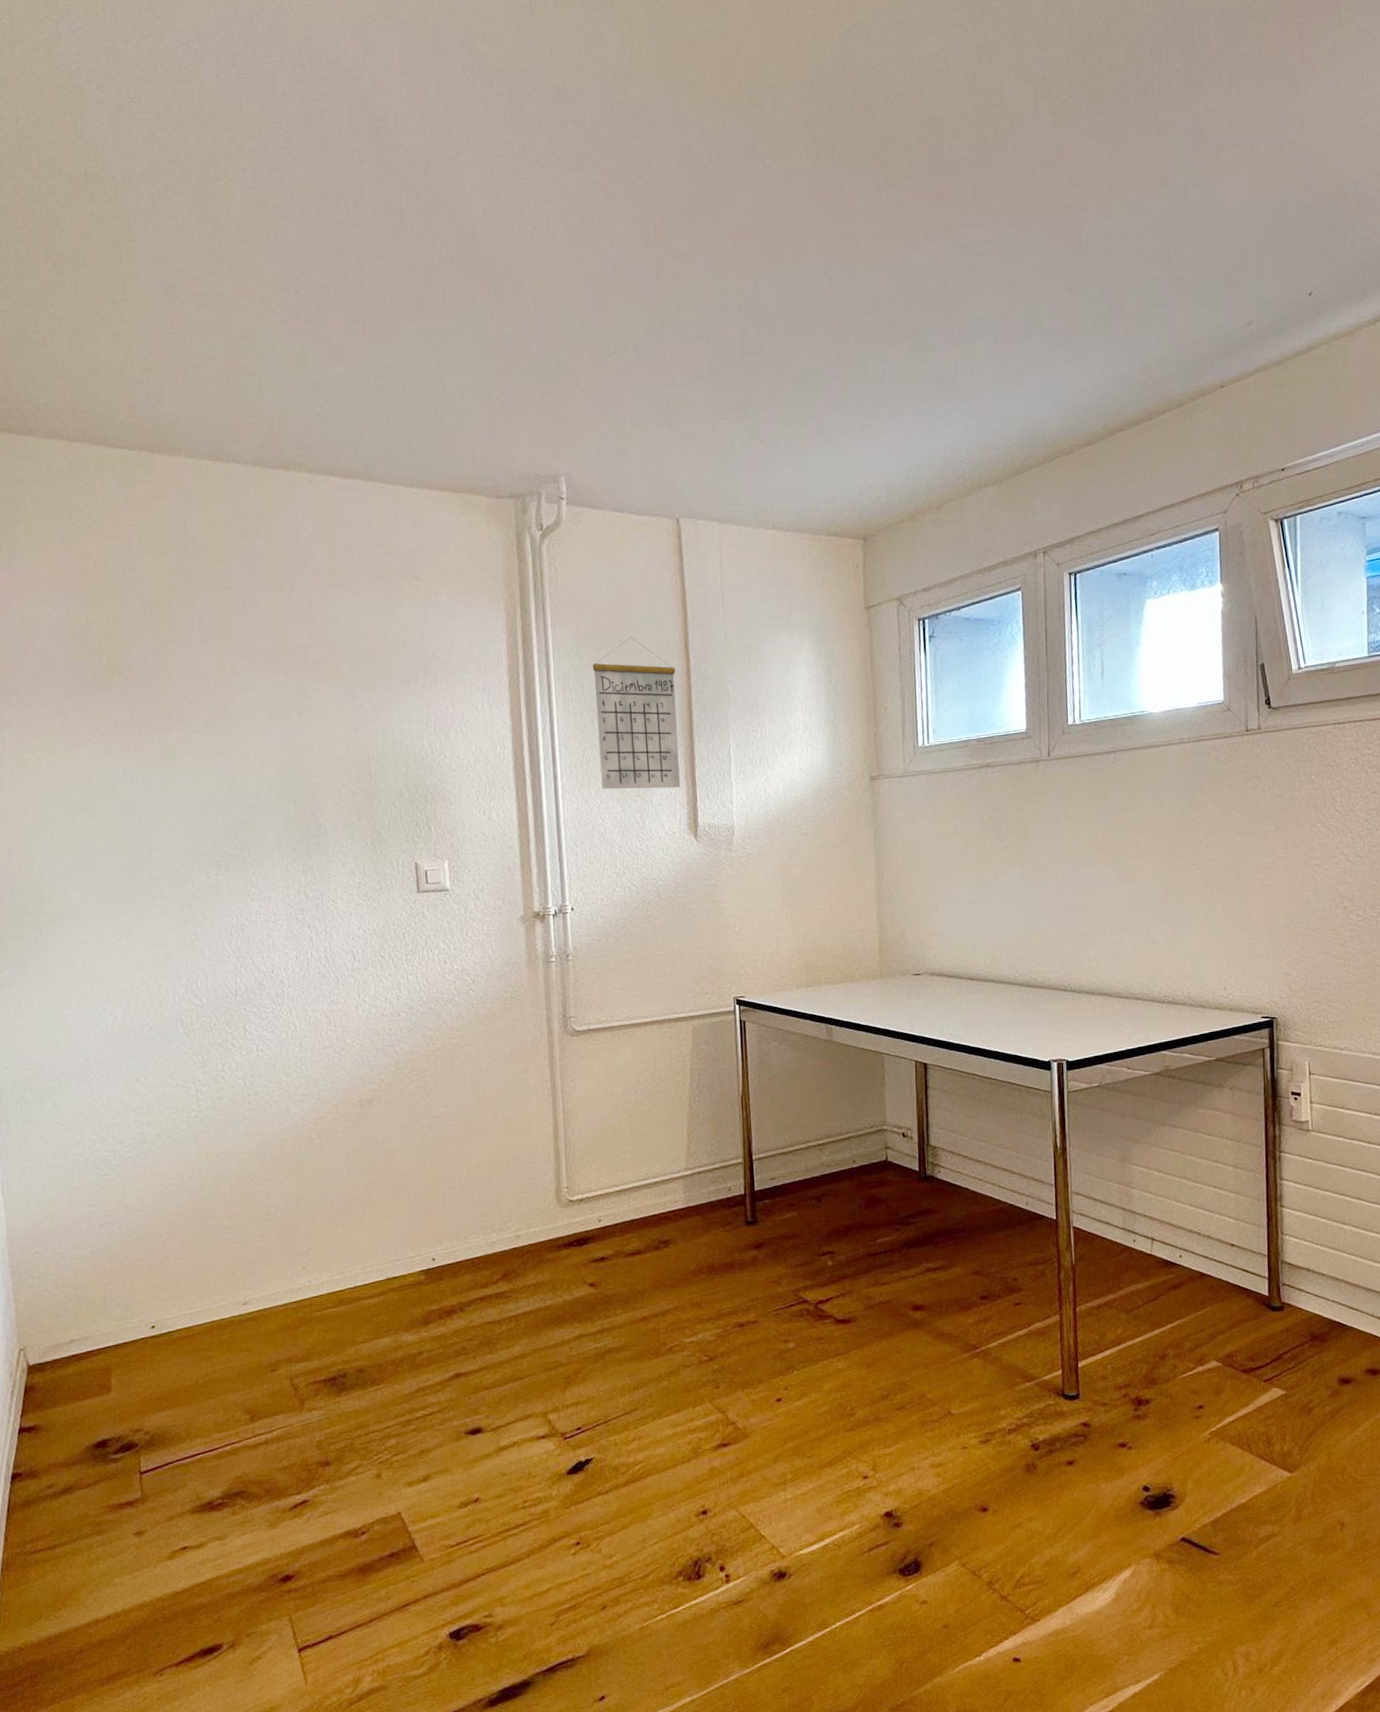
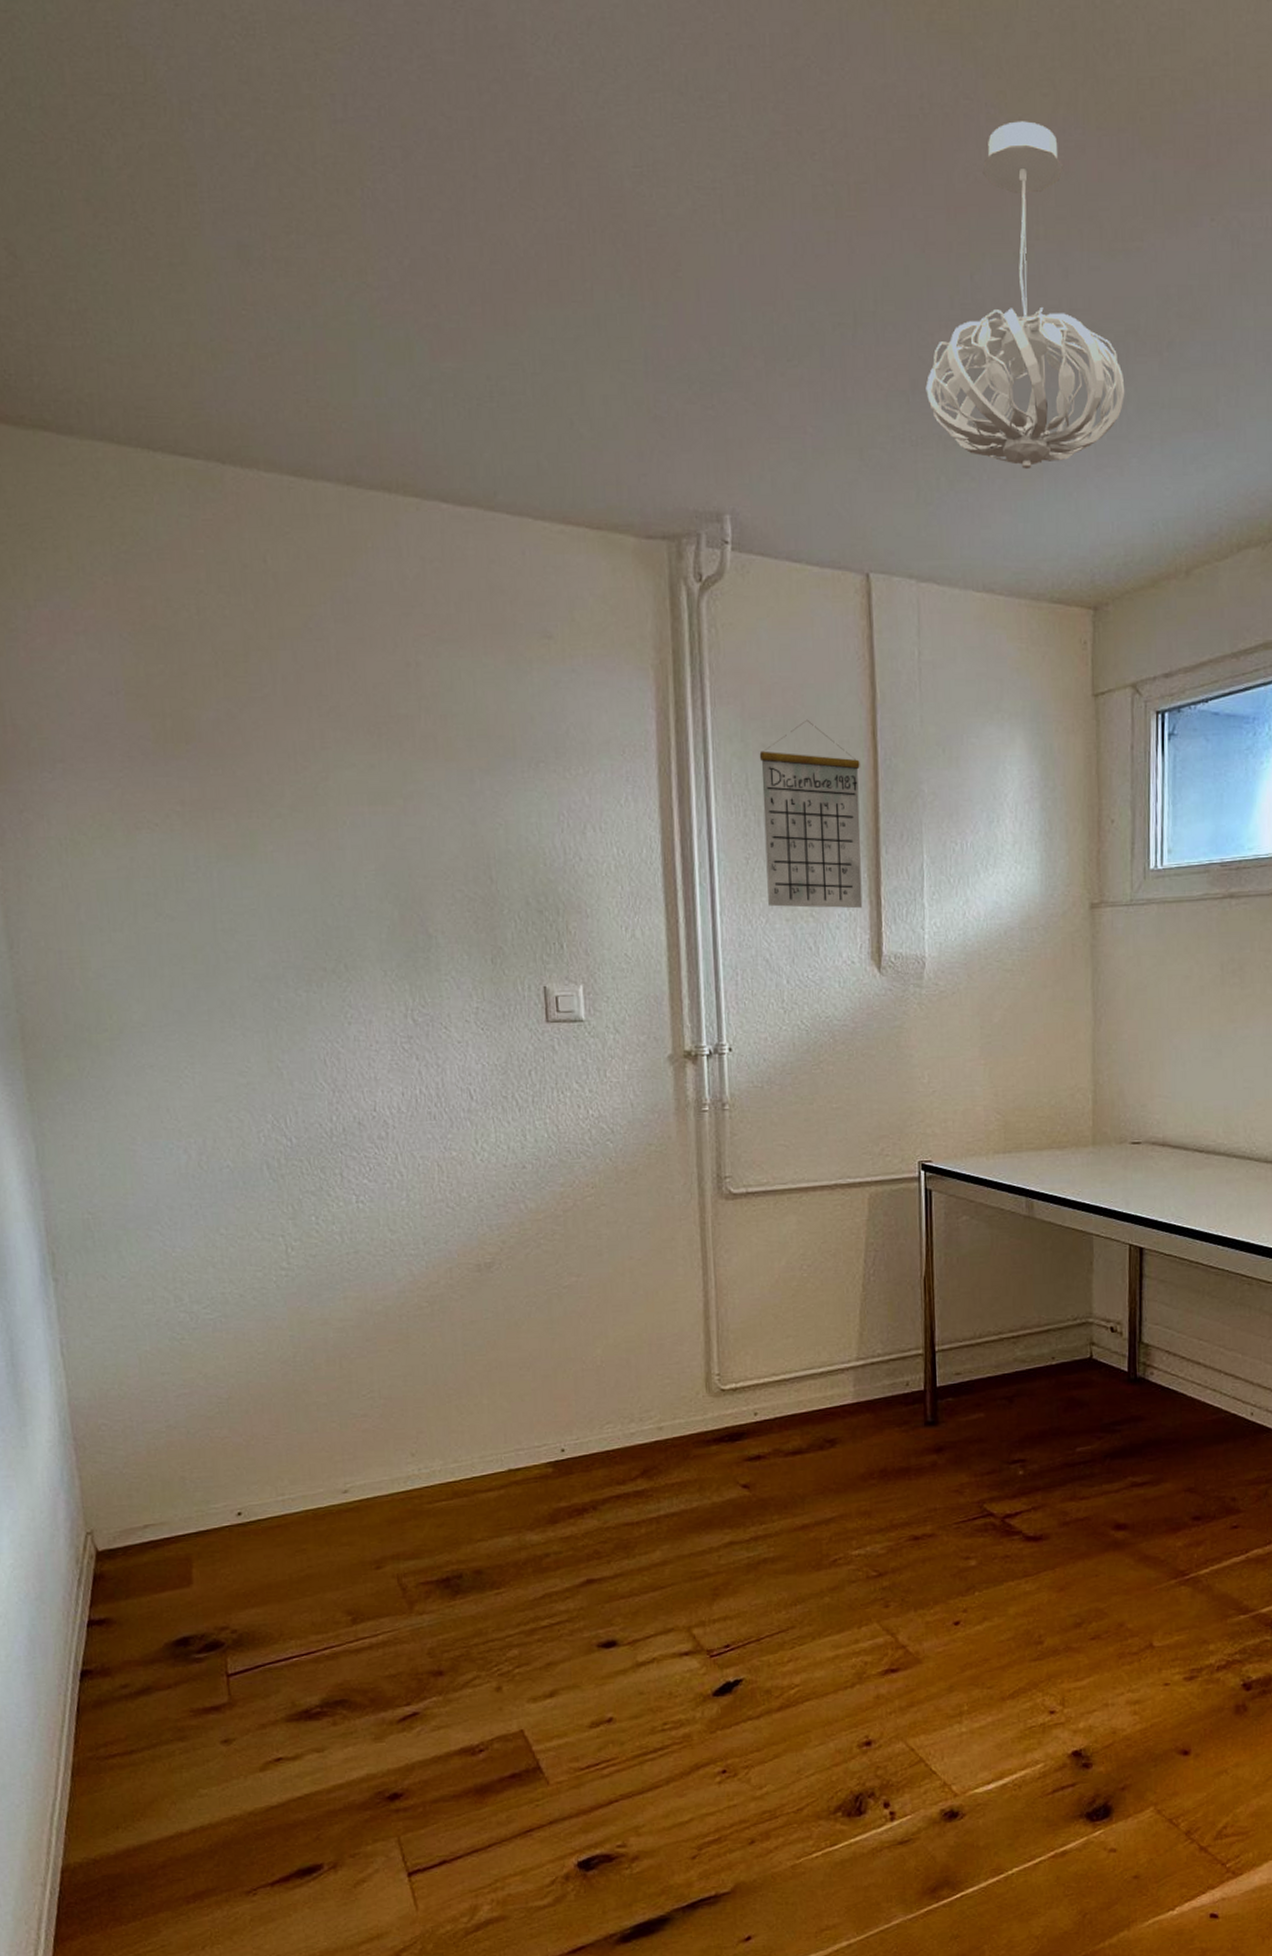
pendant light: none [721,168,882,432] -> present [925,121,1125,469]

